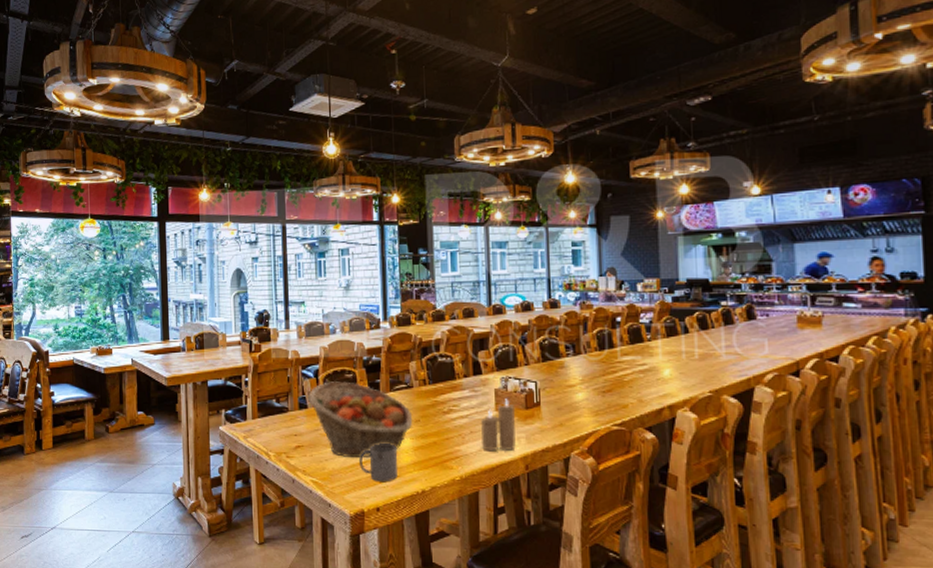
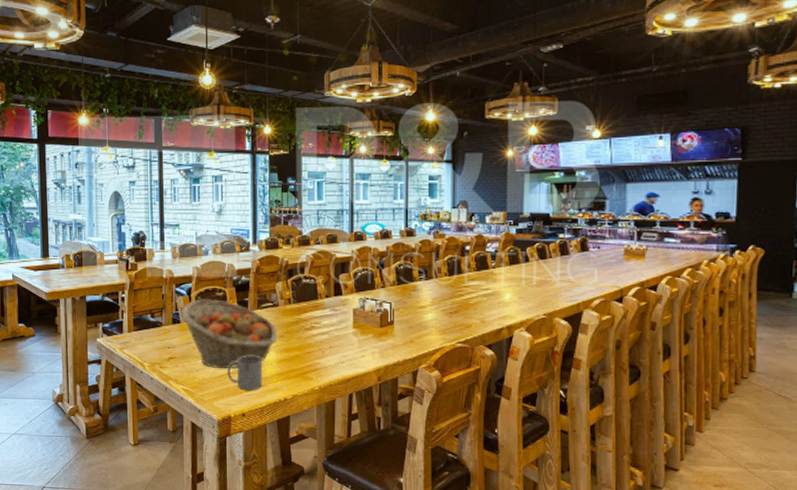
candle: present [480,399,517,452] -> none [339,317,371,365]

